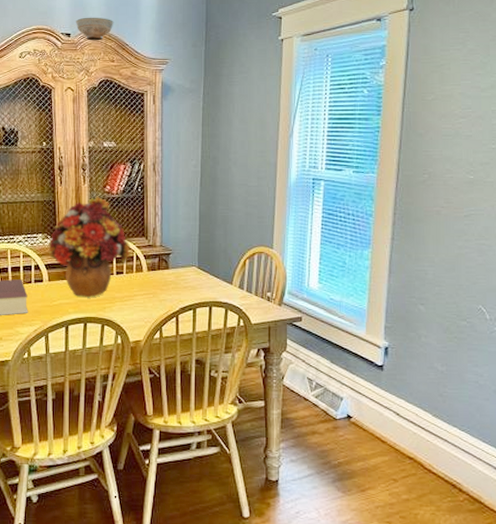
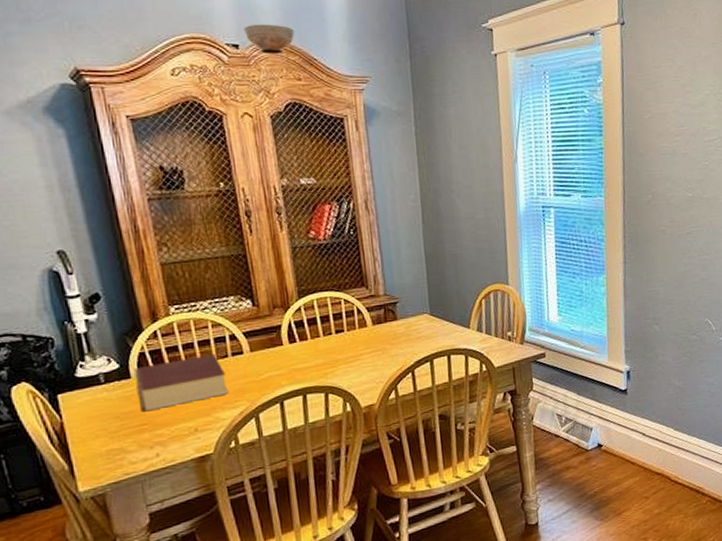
flower arrangement: present [48,196,131,297] -> none [243,244,350,365]

